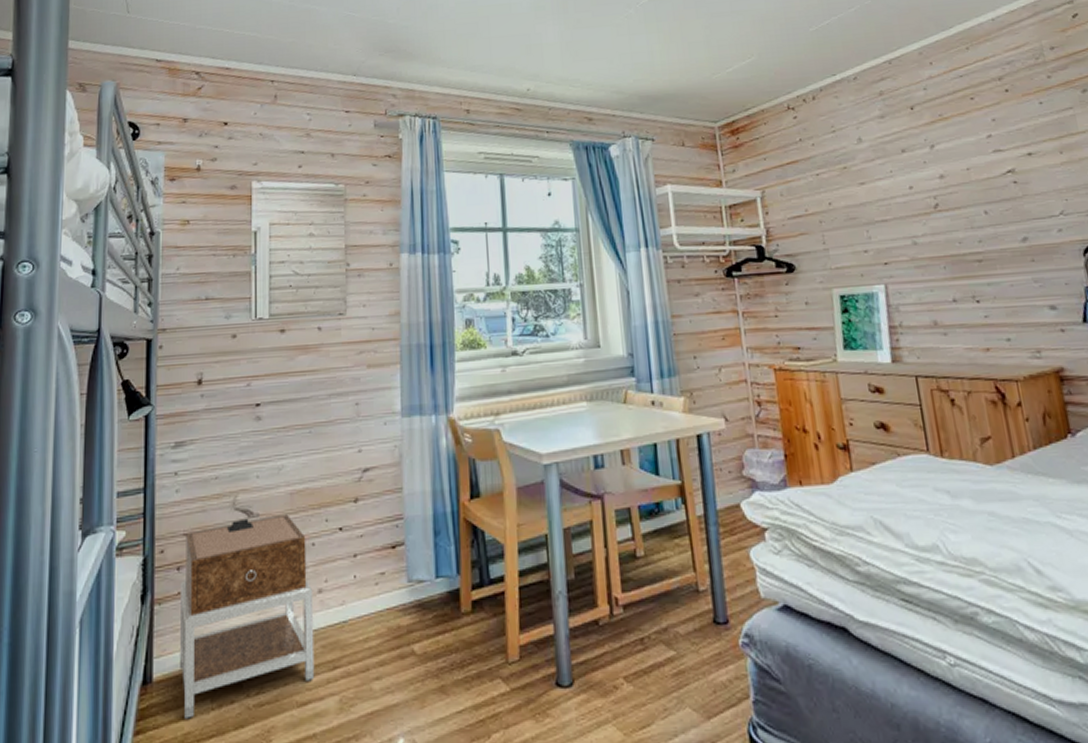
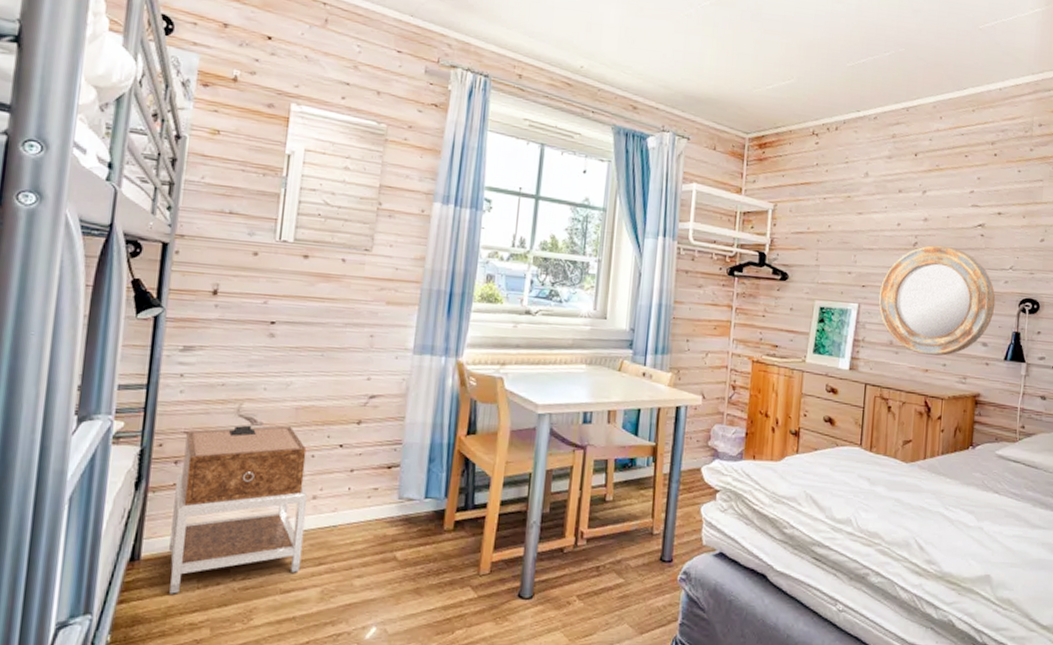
home mirror: none [906,202,1055,331] -> present [878,245,996,356]

